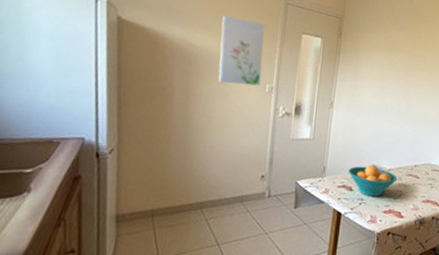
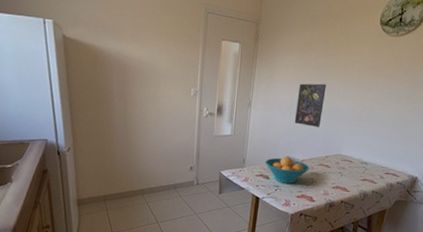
wall art: present [218,15,265,86] -> none [150,27,188,90]
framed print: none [380,84,413,133] -> present [294,83,326,127]

